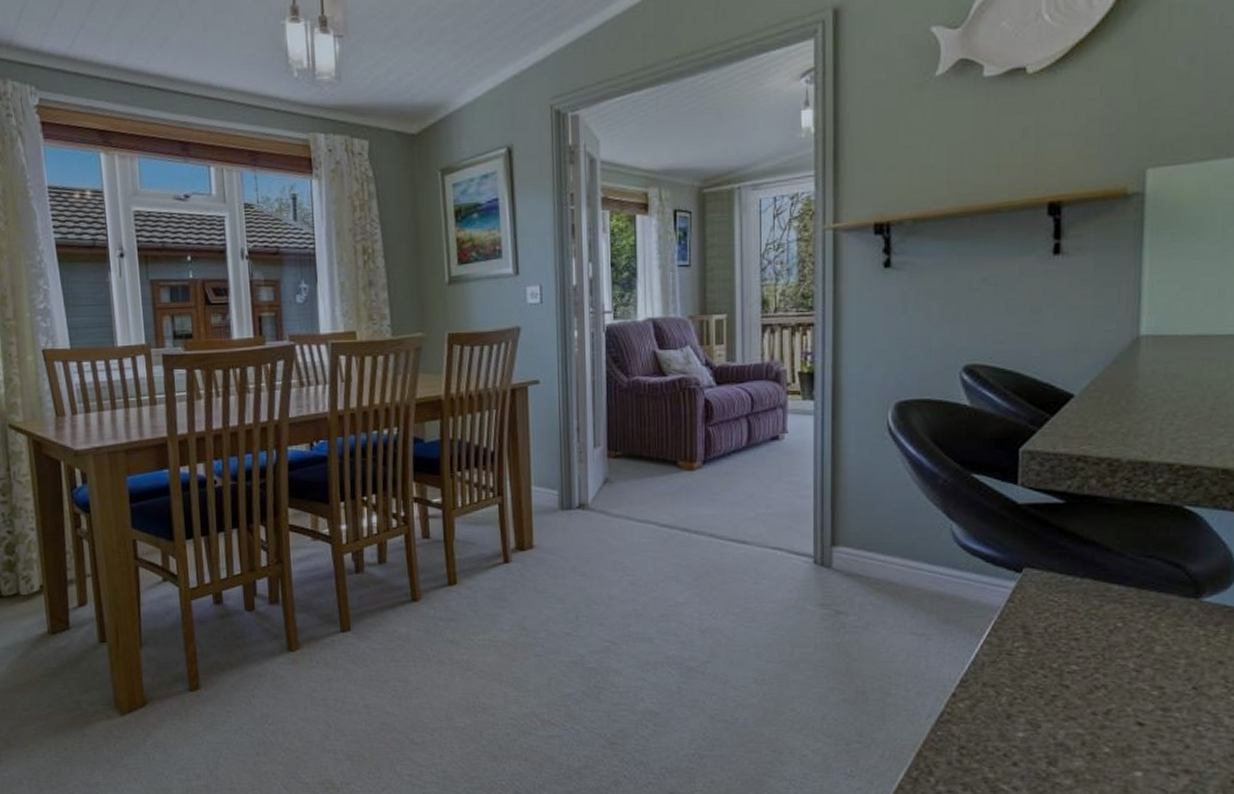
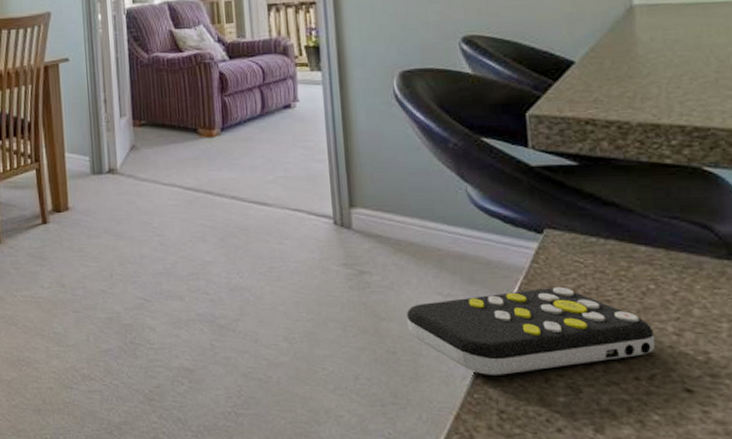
remote control: none [879,625,1116,713] -> present [406,286,656,375]

